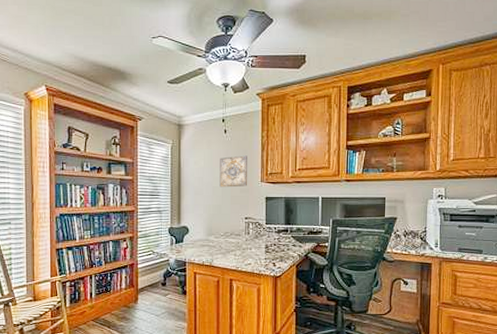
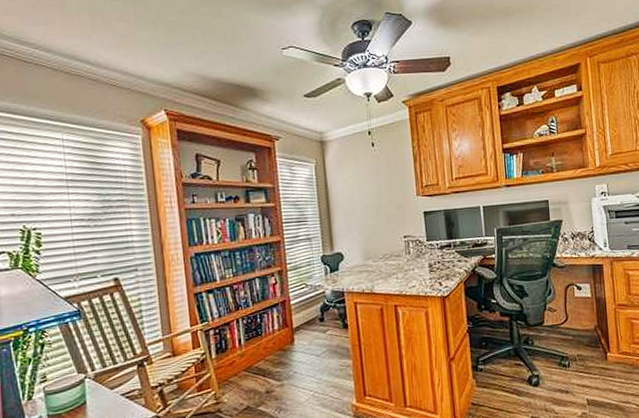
wall art: present [219,155,248,188] -> none [370,169,403,206]

